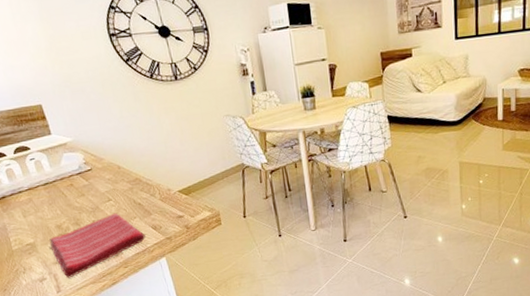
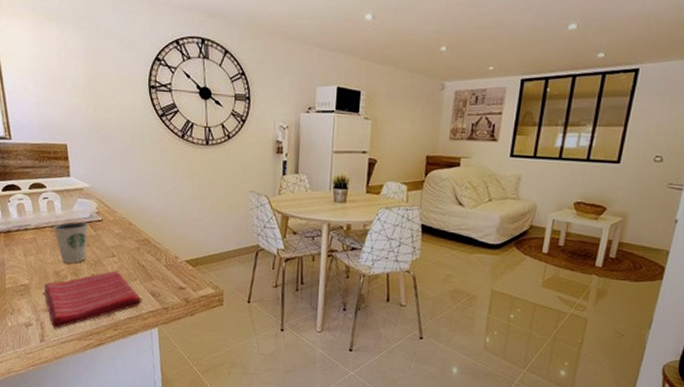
dixie cup: none [45,174,85,216] -> present [53,222,89,264]

